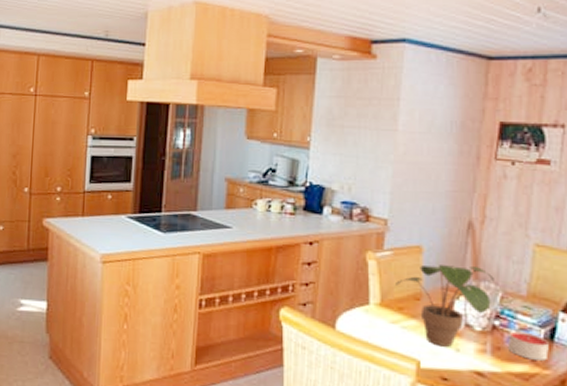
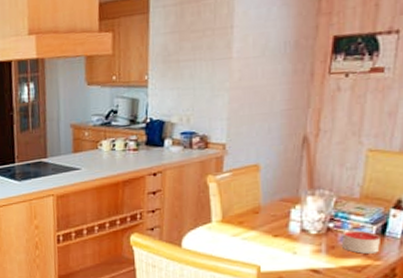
potted plant: present [396,263,494,347] -> none [235,177,328,251]

